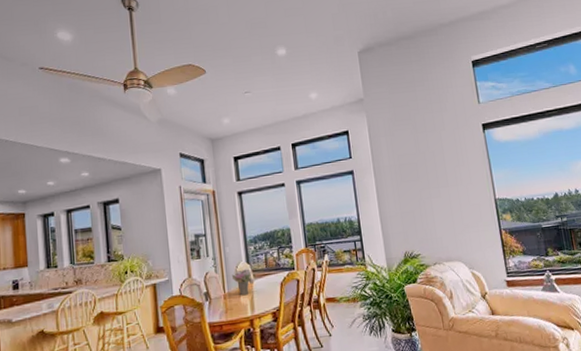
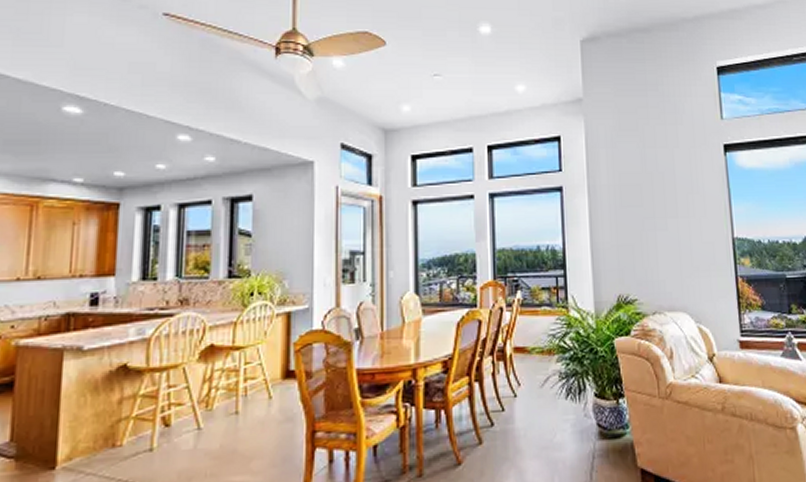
flower bouquet: present [231,269,255,296] -> none [393,301,423,337]

